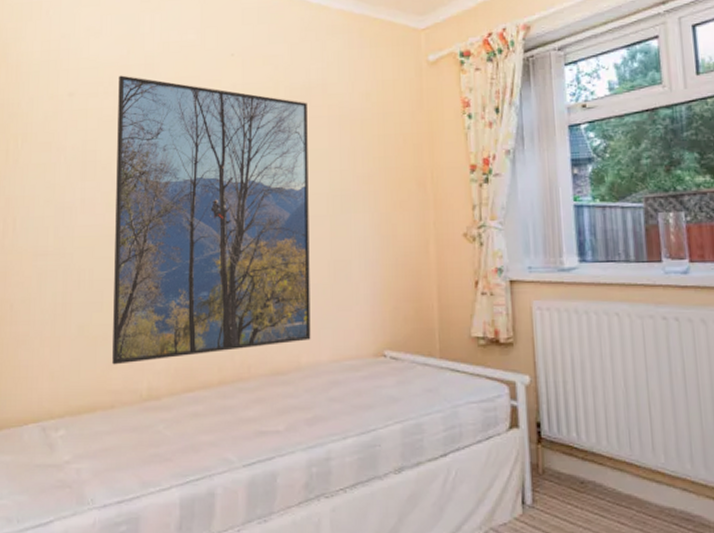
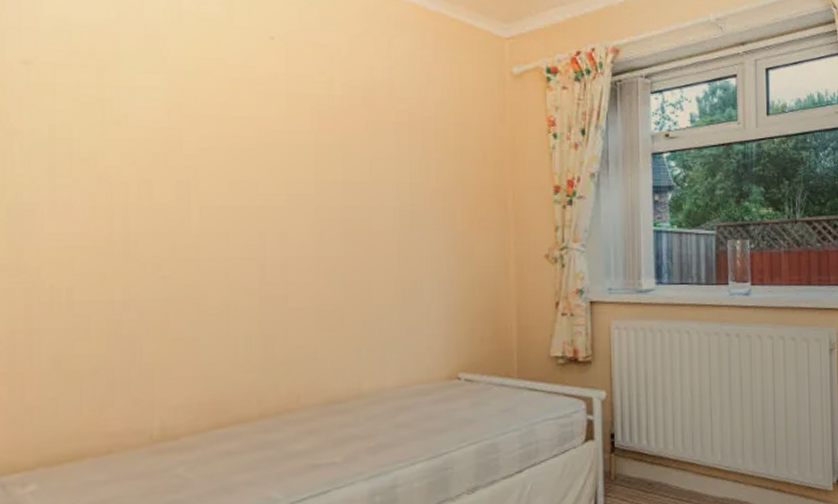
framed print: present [112,75,311,365] -> none [104,45,374,403]

